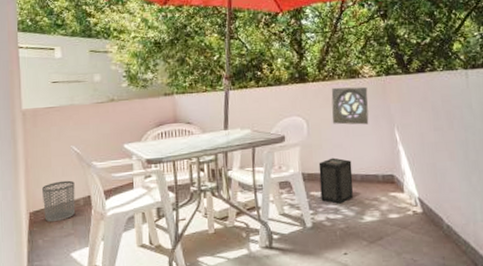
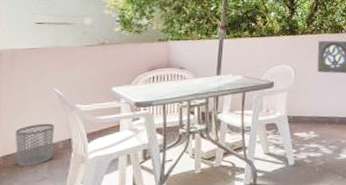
speaker: present [318,157,353,204] -> none [303,102,333,144]

